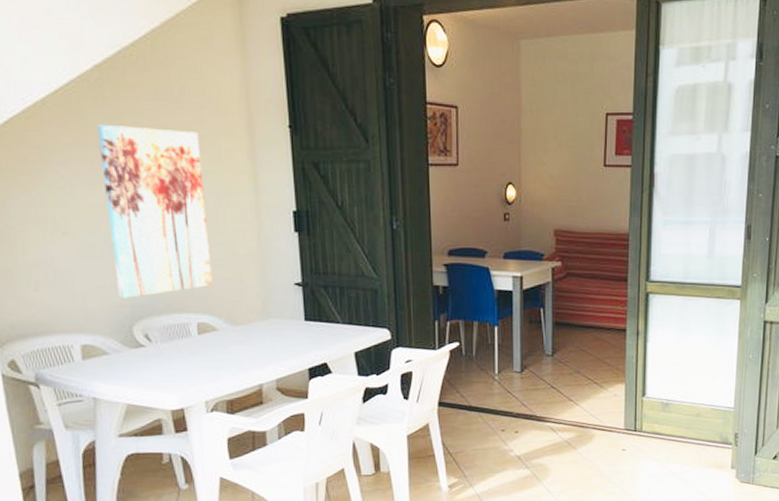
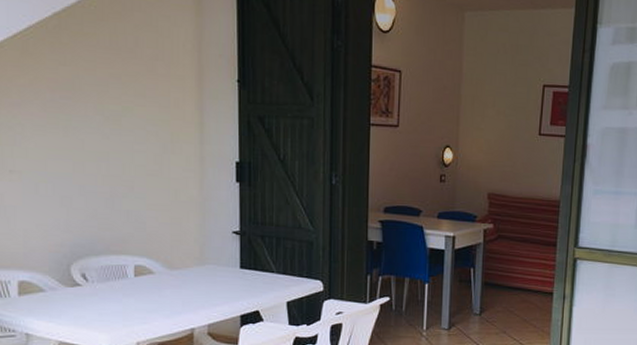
wall art: present [98,124,213,300] -> none [52,69,152,239]

